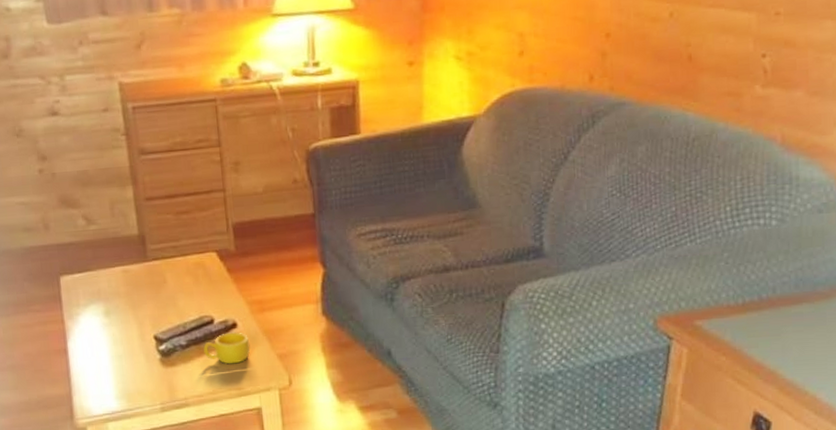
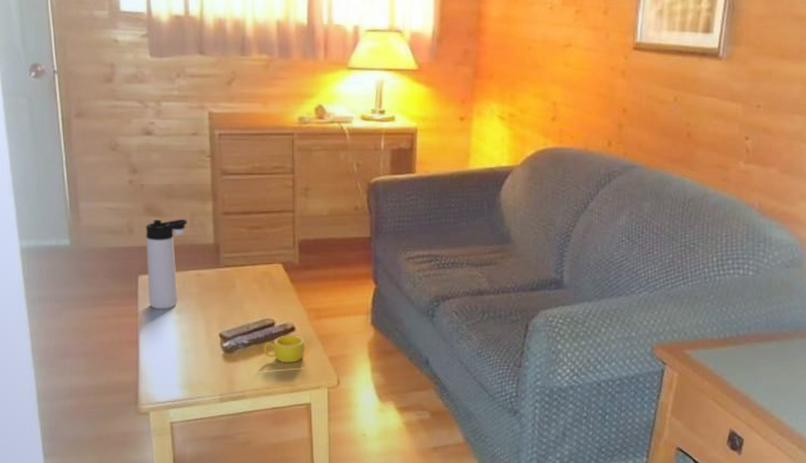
thermos bottle: none [62,208,107,314] -> present [146,219,187,310]

